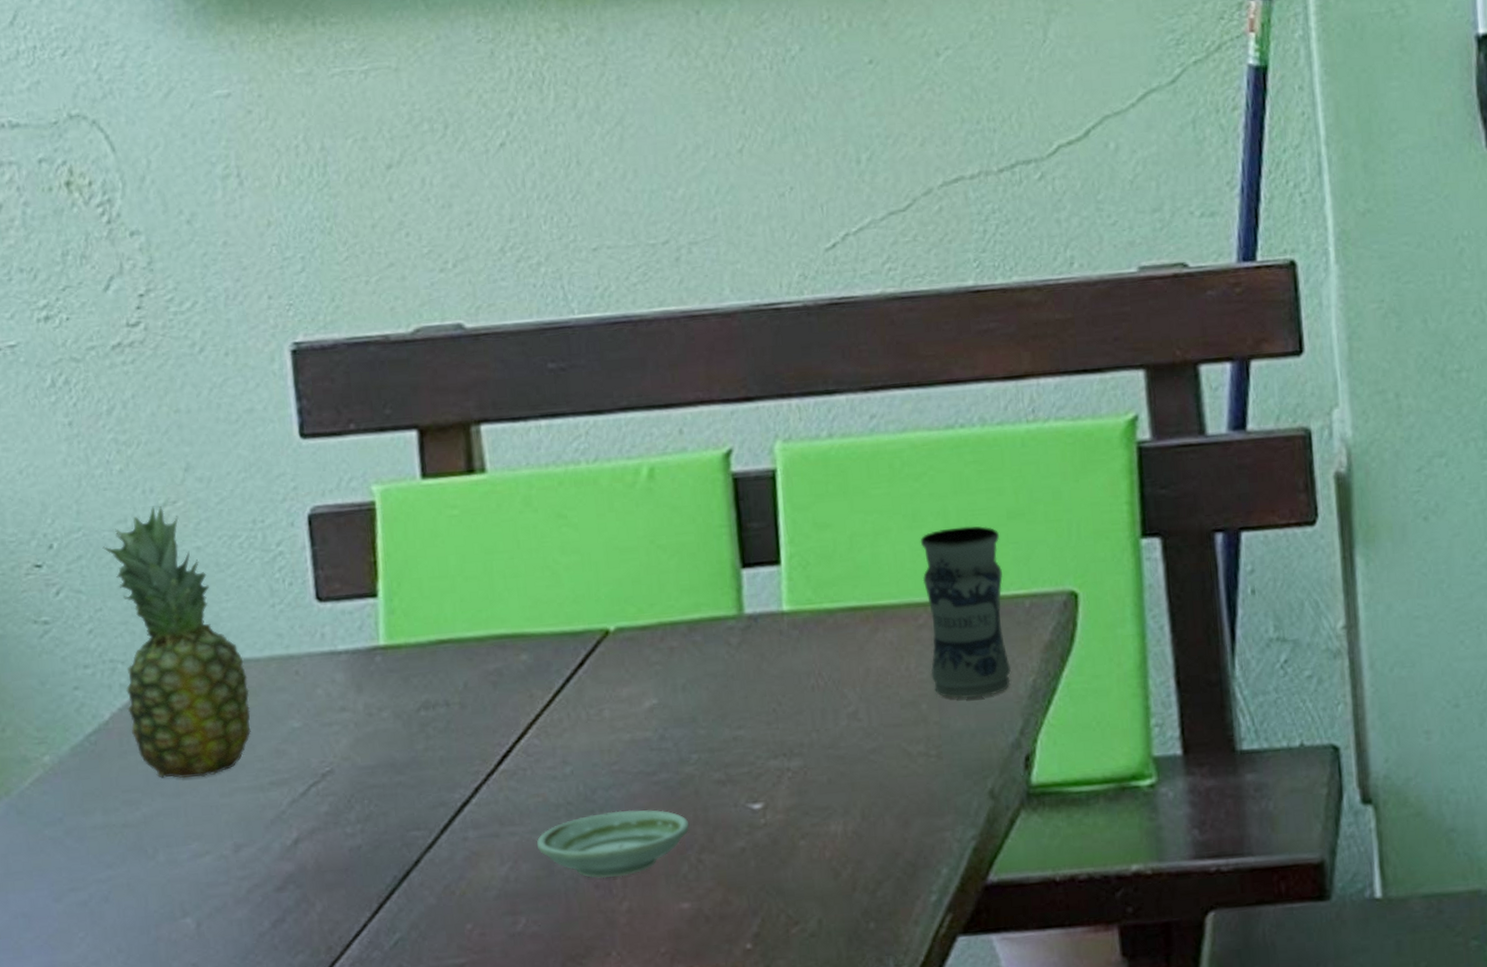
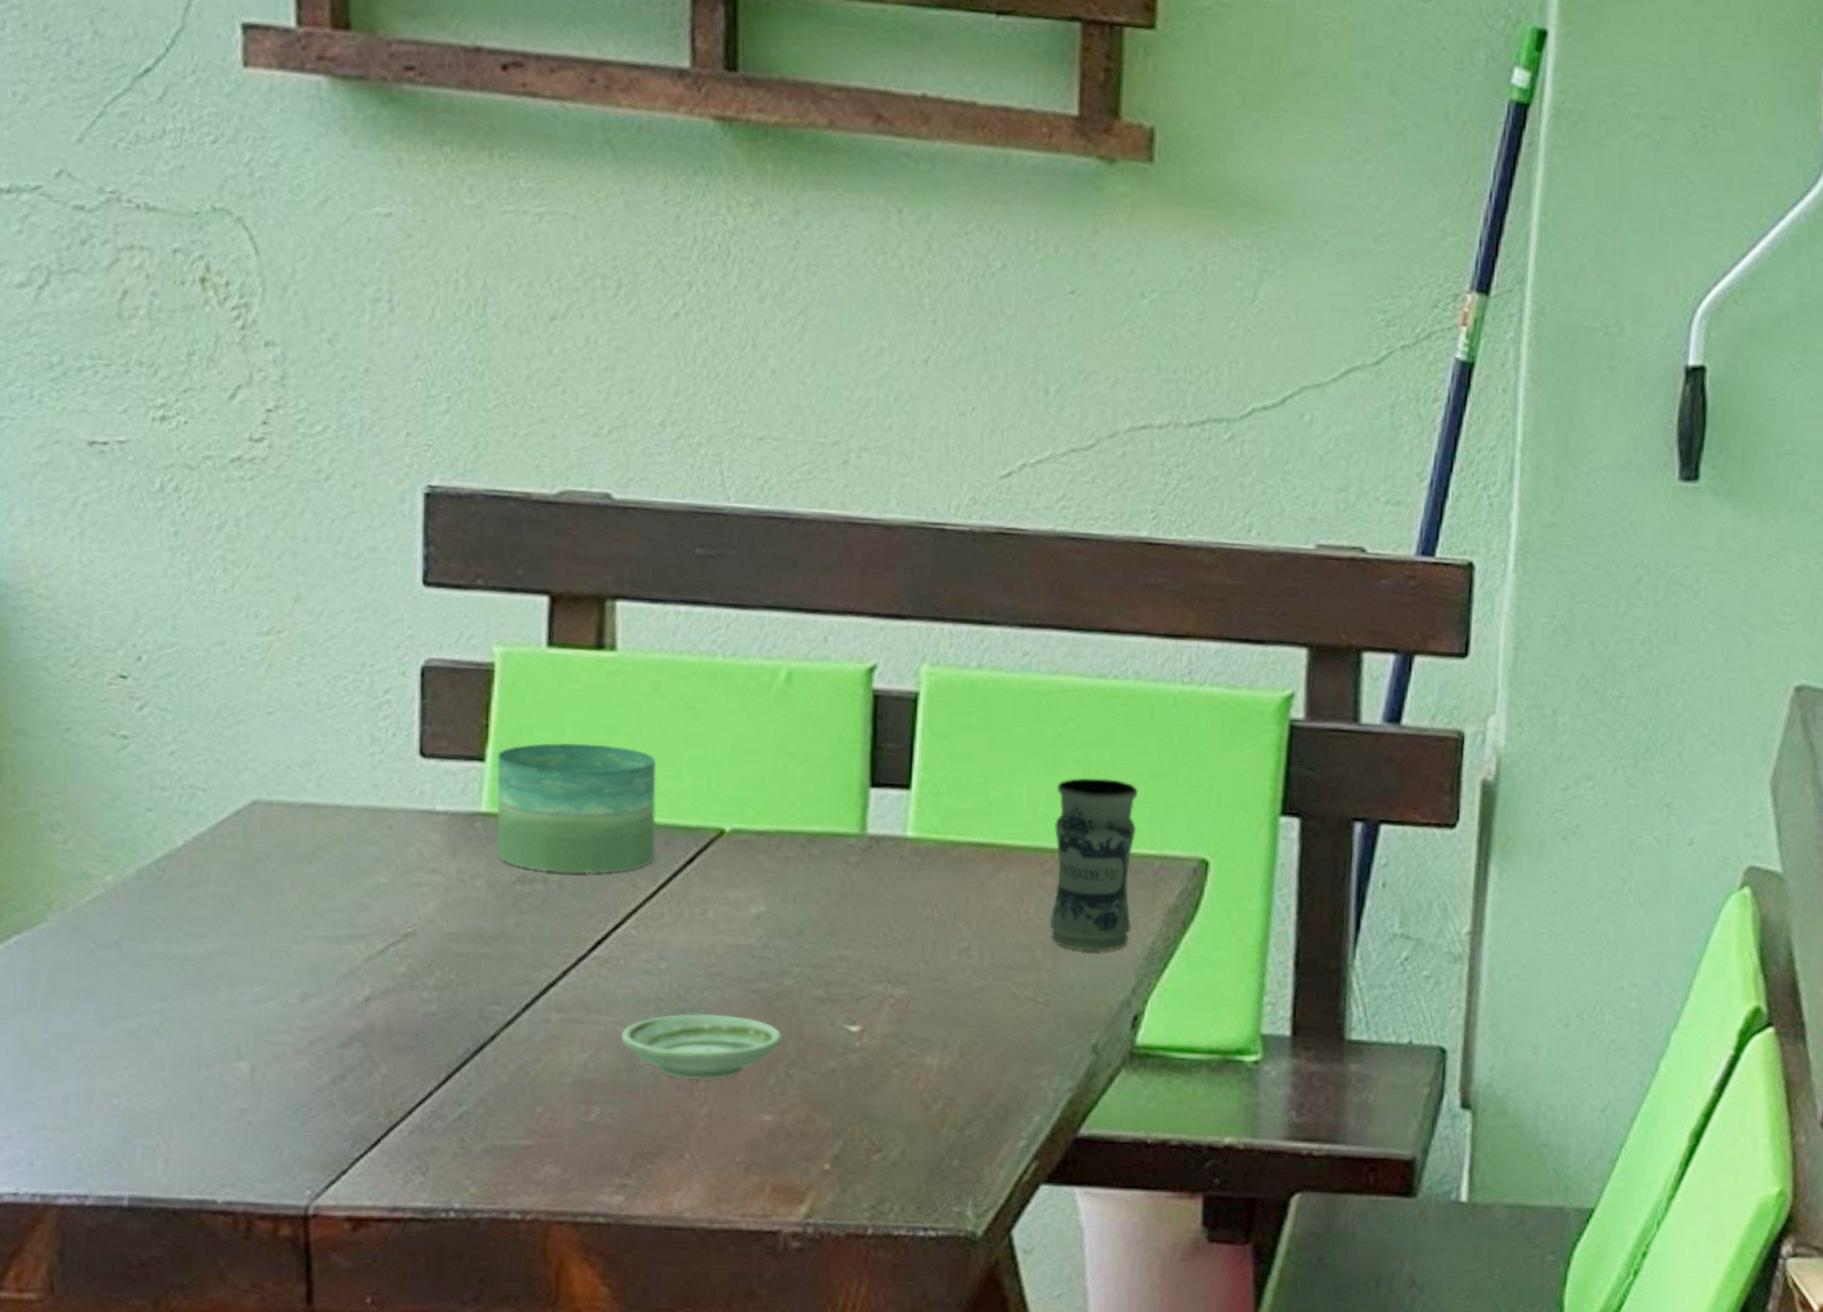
fruit: present [102,506,251,778] -> none [195,632,336,920]
candle: none [388,564,546,695] -> present [496,743,657,873]

